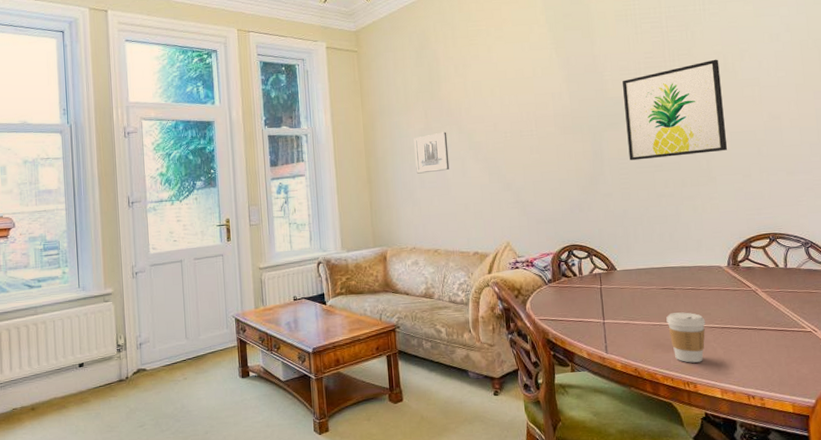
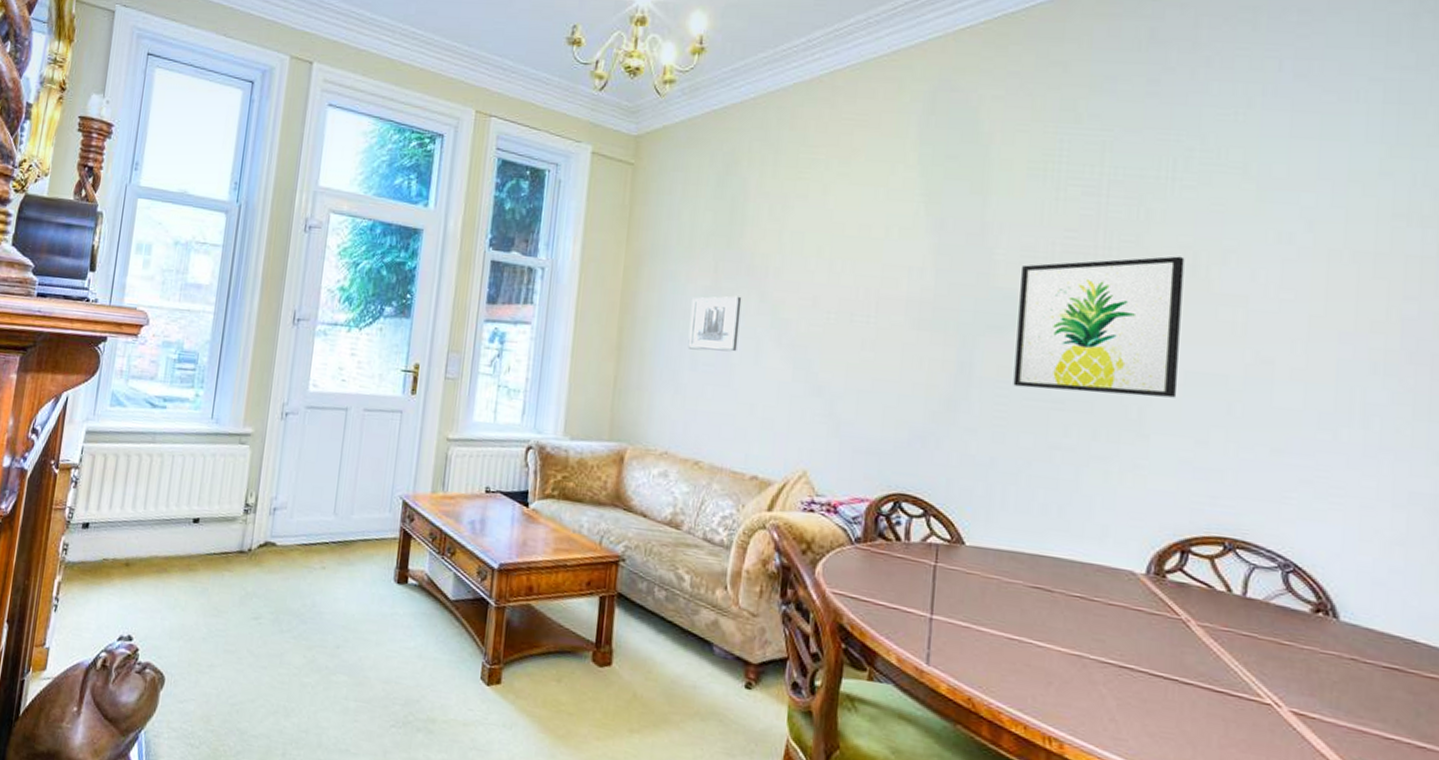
coffee cup: present [666,312,705,363] -> none [1031,626,1095,712]

